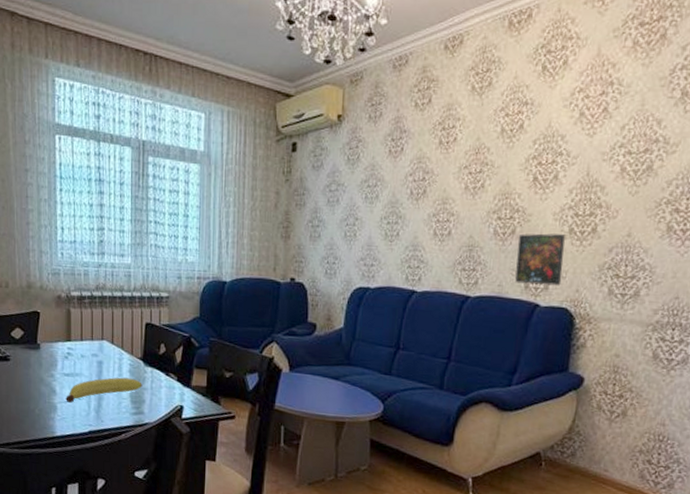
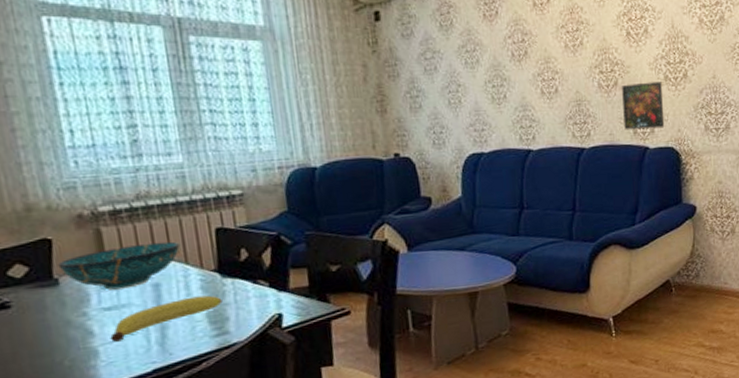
decorative bowl: none [41,326,120,361] -> present [58,241,181,290]

